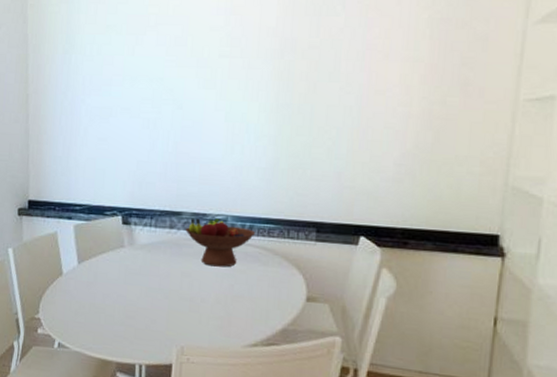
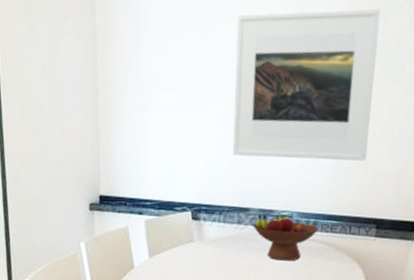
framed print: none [163,10,313,163] -> present [232,8,381,161]

